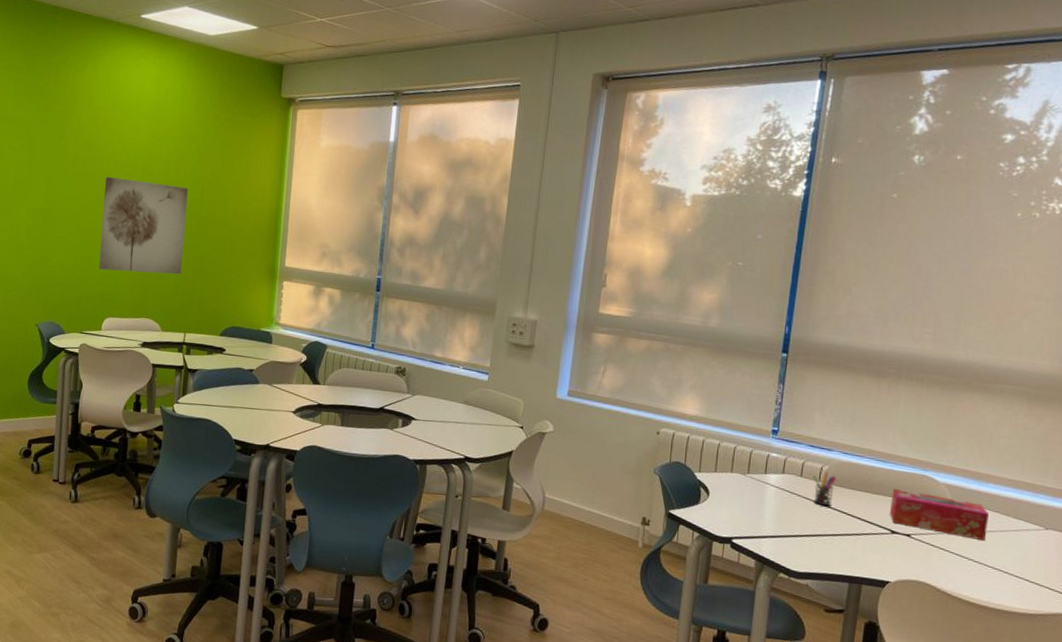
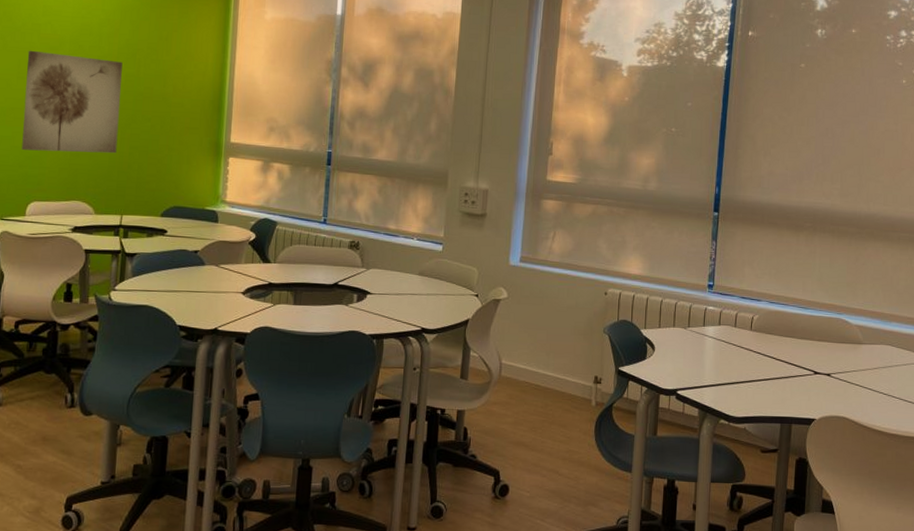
pen holder: present [813,472,836,507] -> none [745,321,765,354]
tissue box: present [889,488,989,540] -> none [811,332,893,374]

